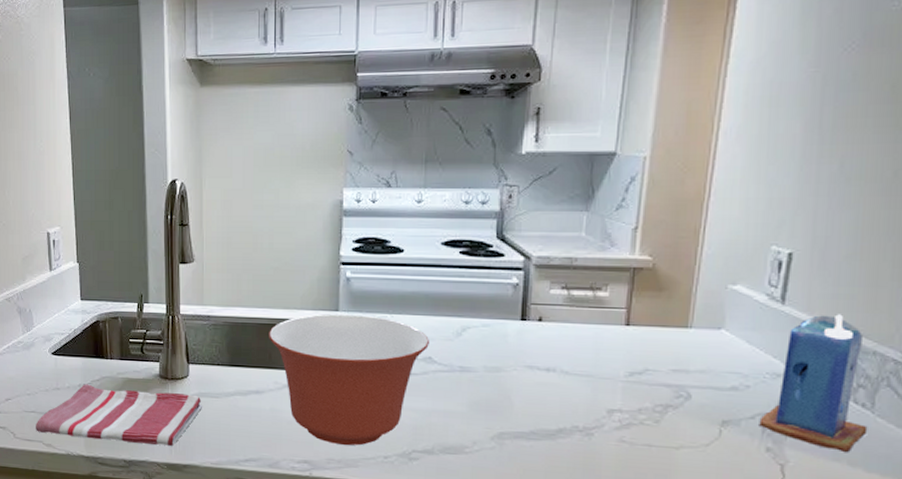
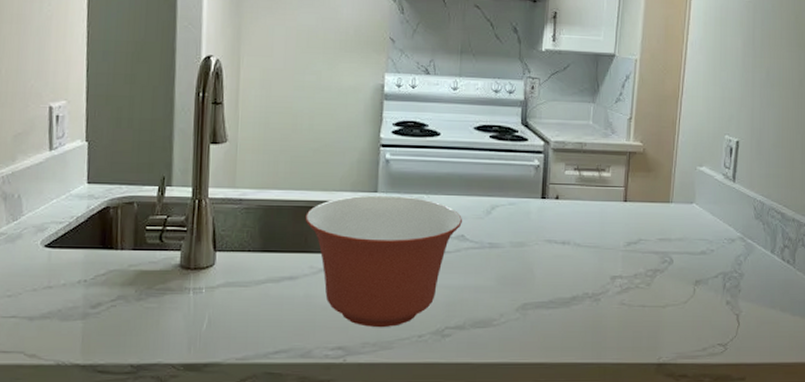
dish towel: present [36,384,202,446] -> none [15,279,229,344]
candle: present [759,314,868,453] -> none [721,190,792,301]

